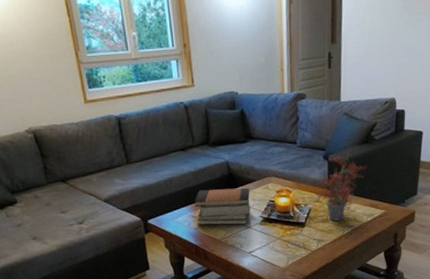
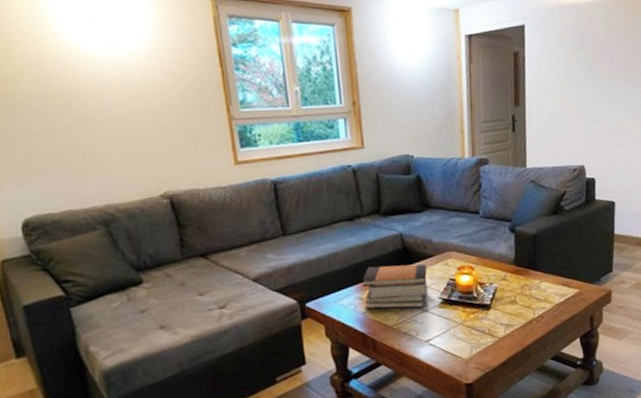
potted plant: present [315,142,368,222] -> none [501,212,558,303]

